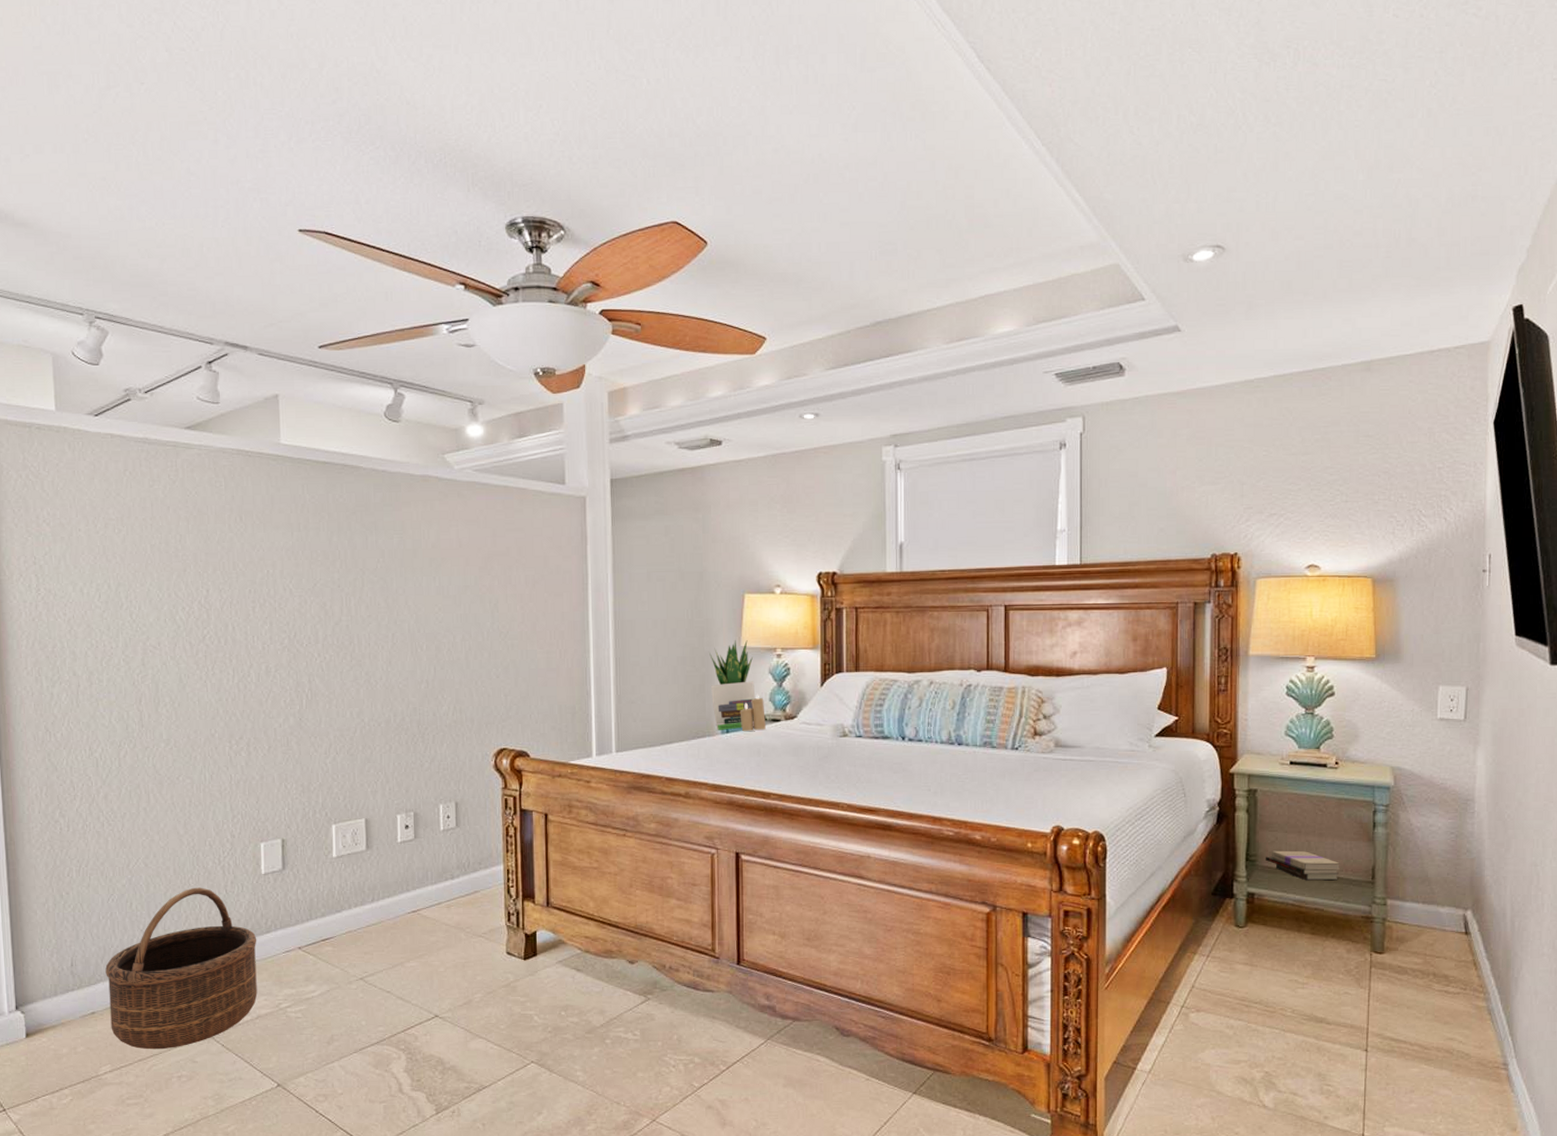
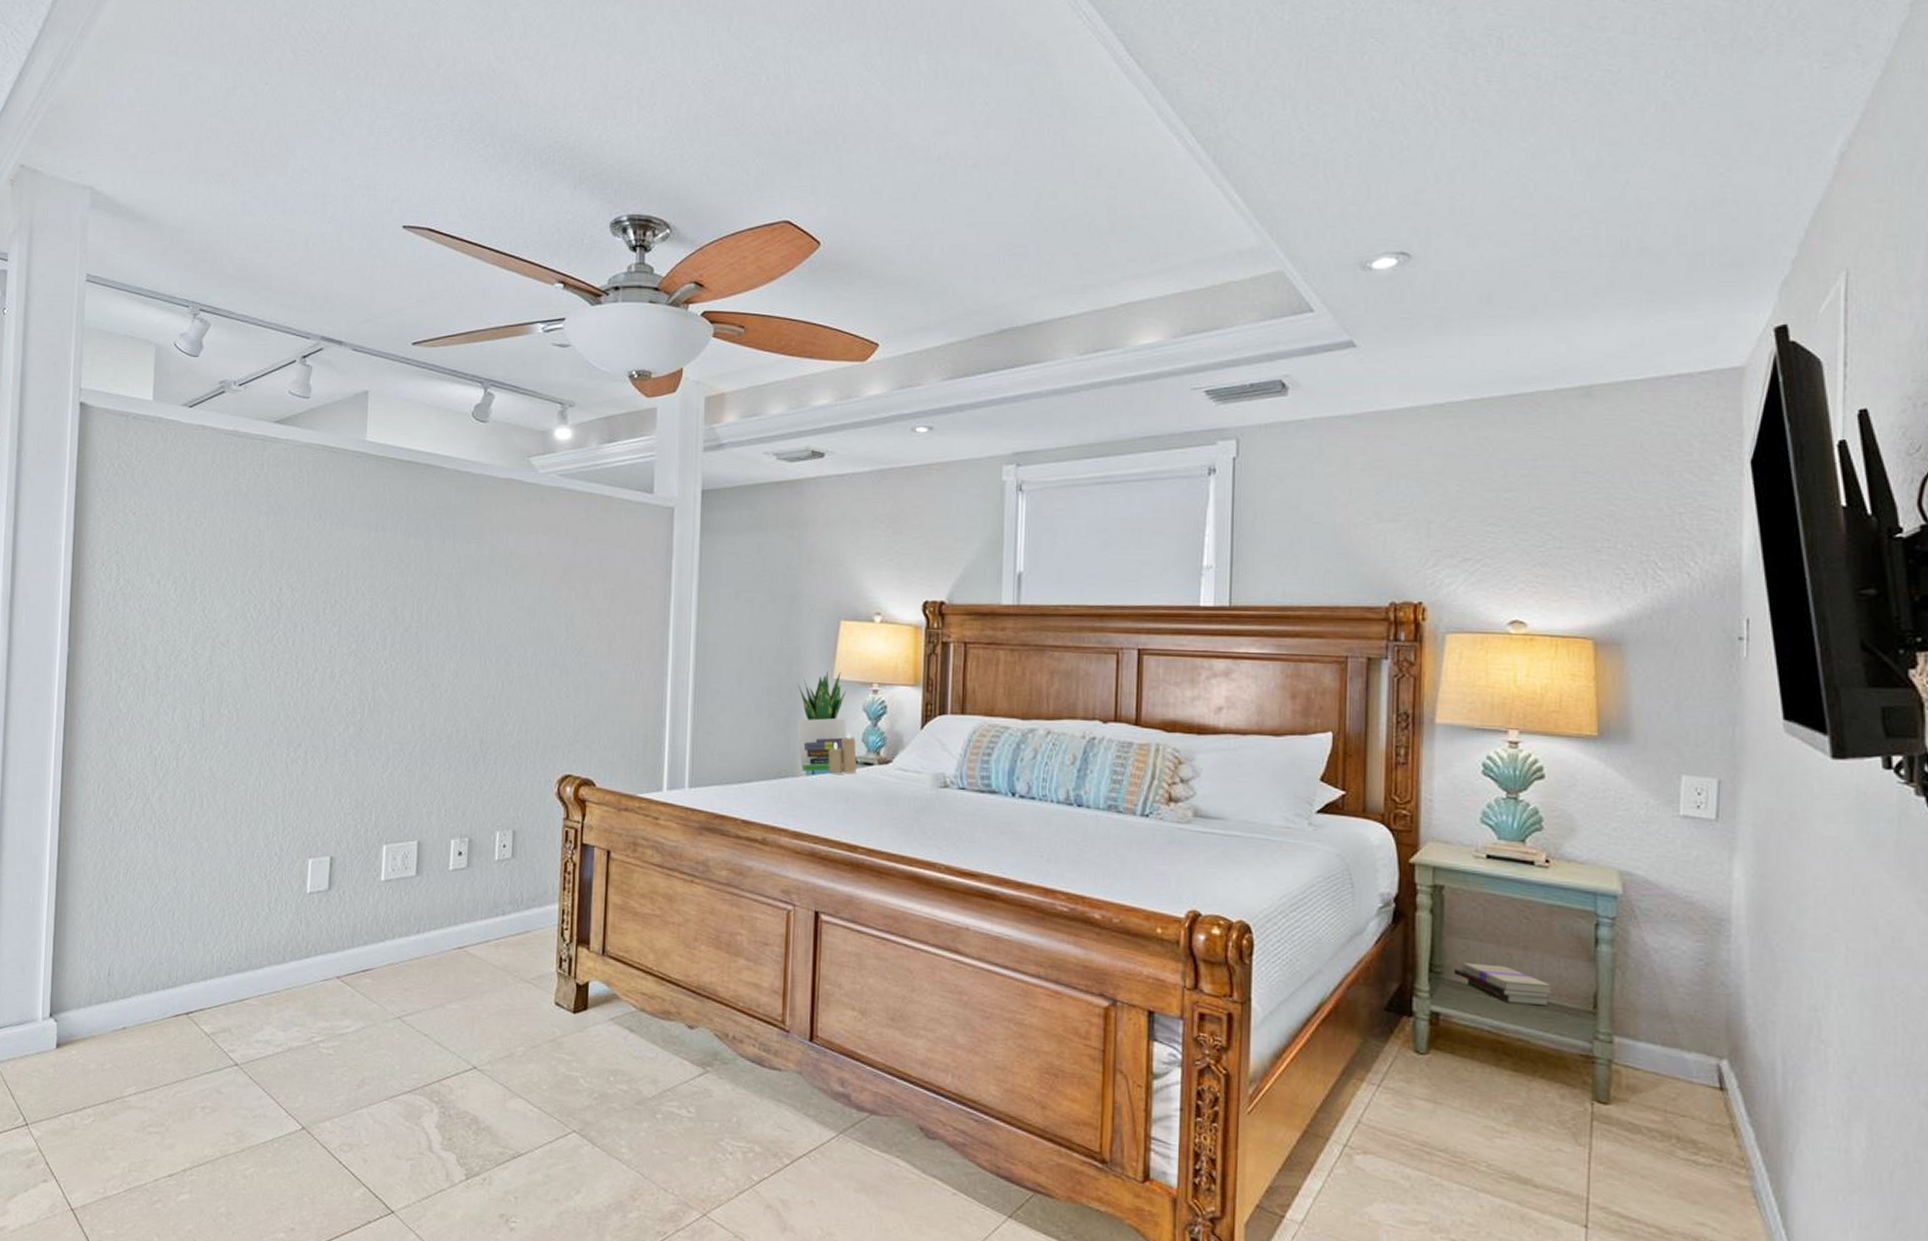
basket: present [105,887,258,1050] -> none [140,901,296,1075]

